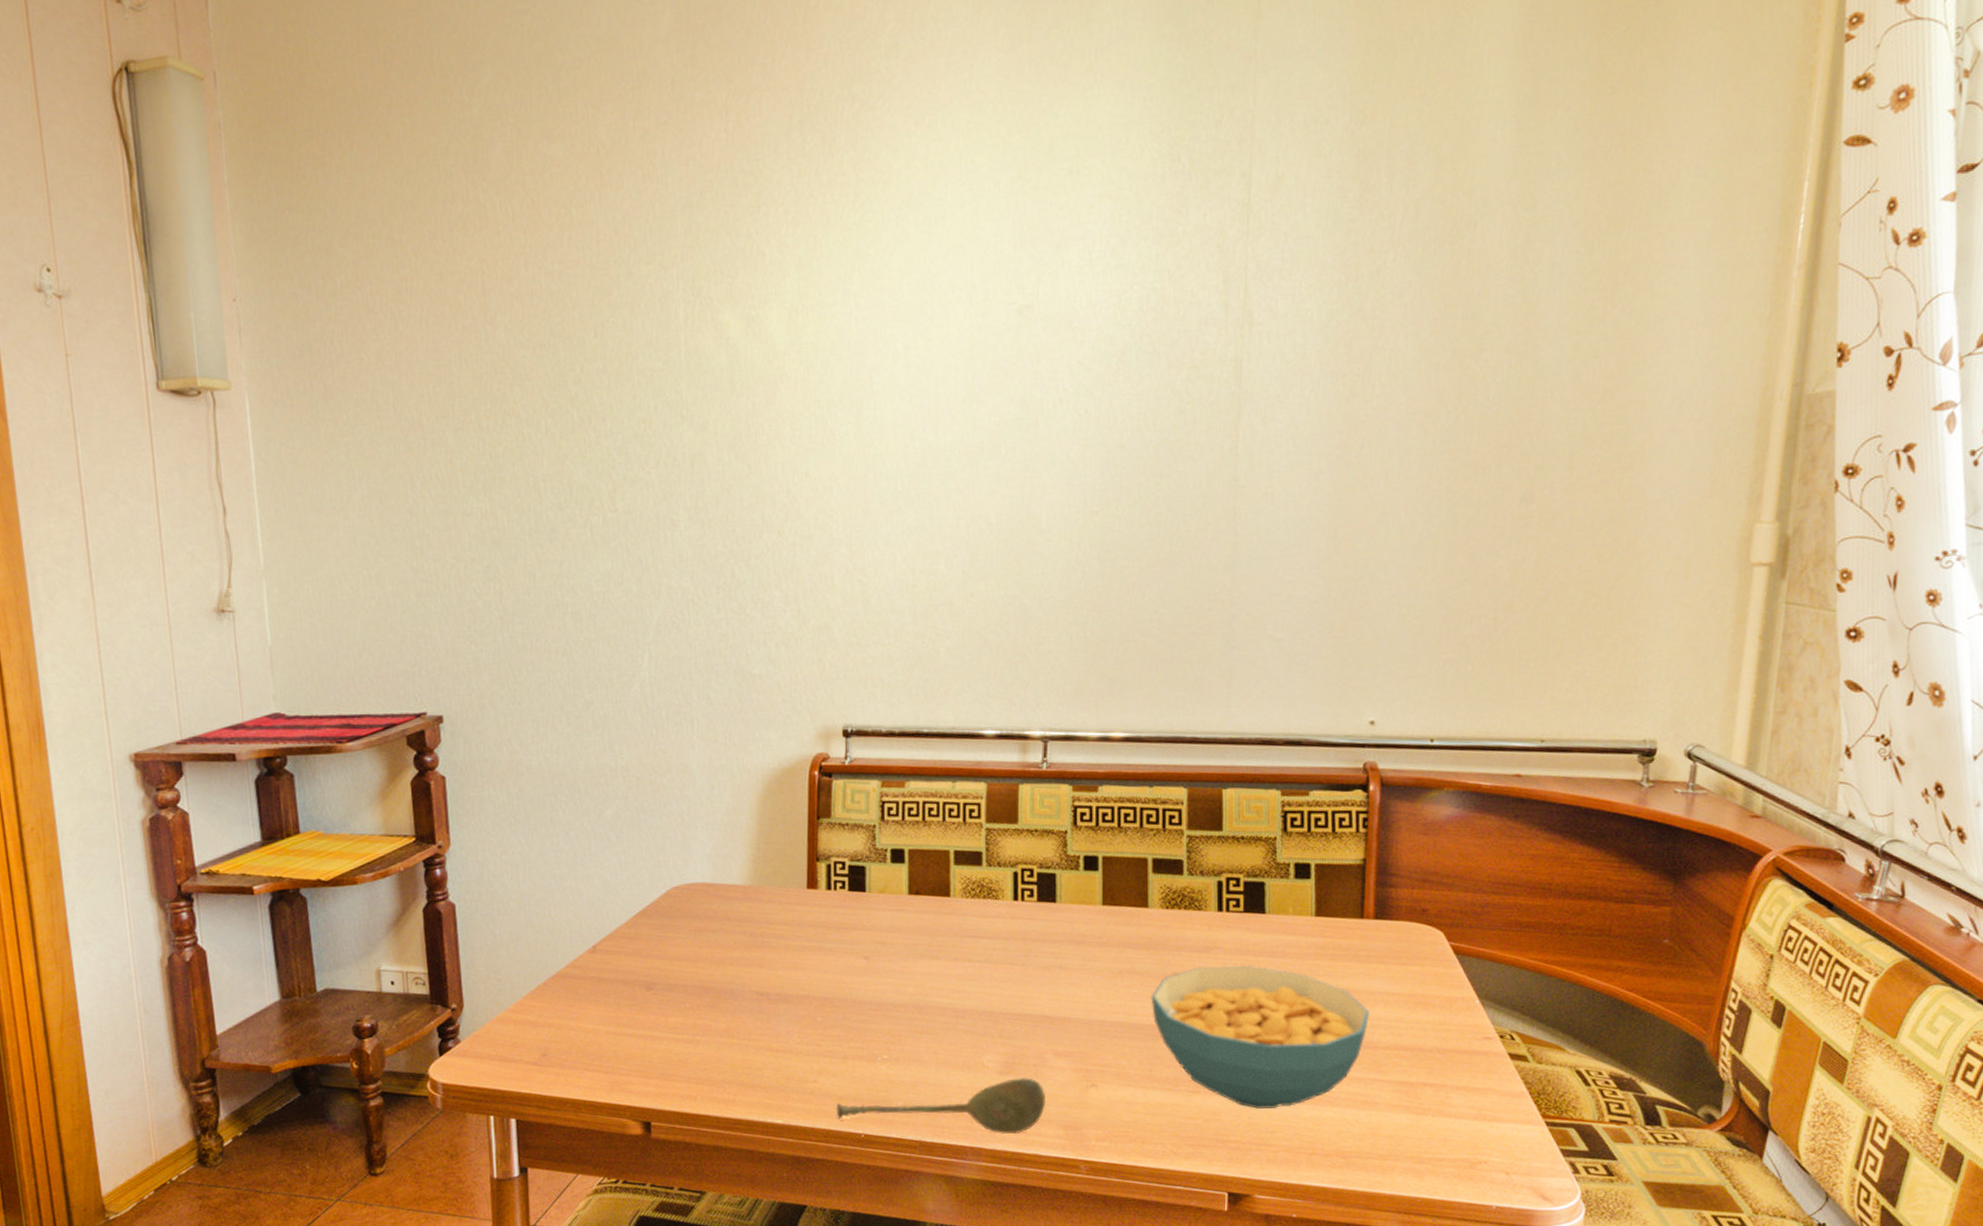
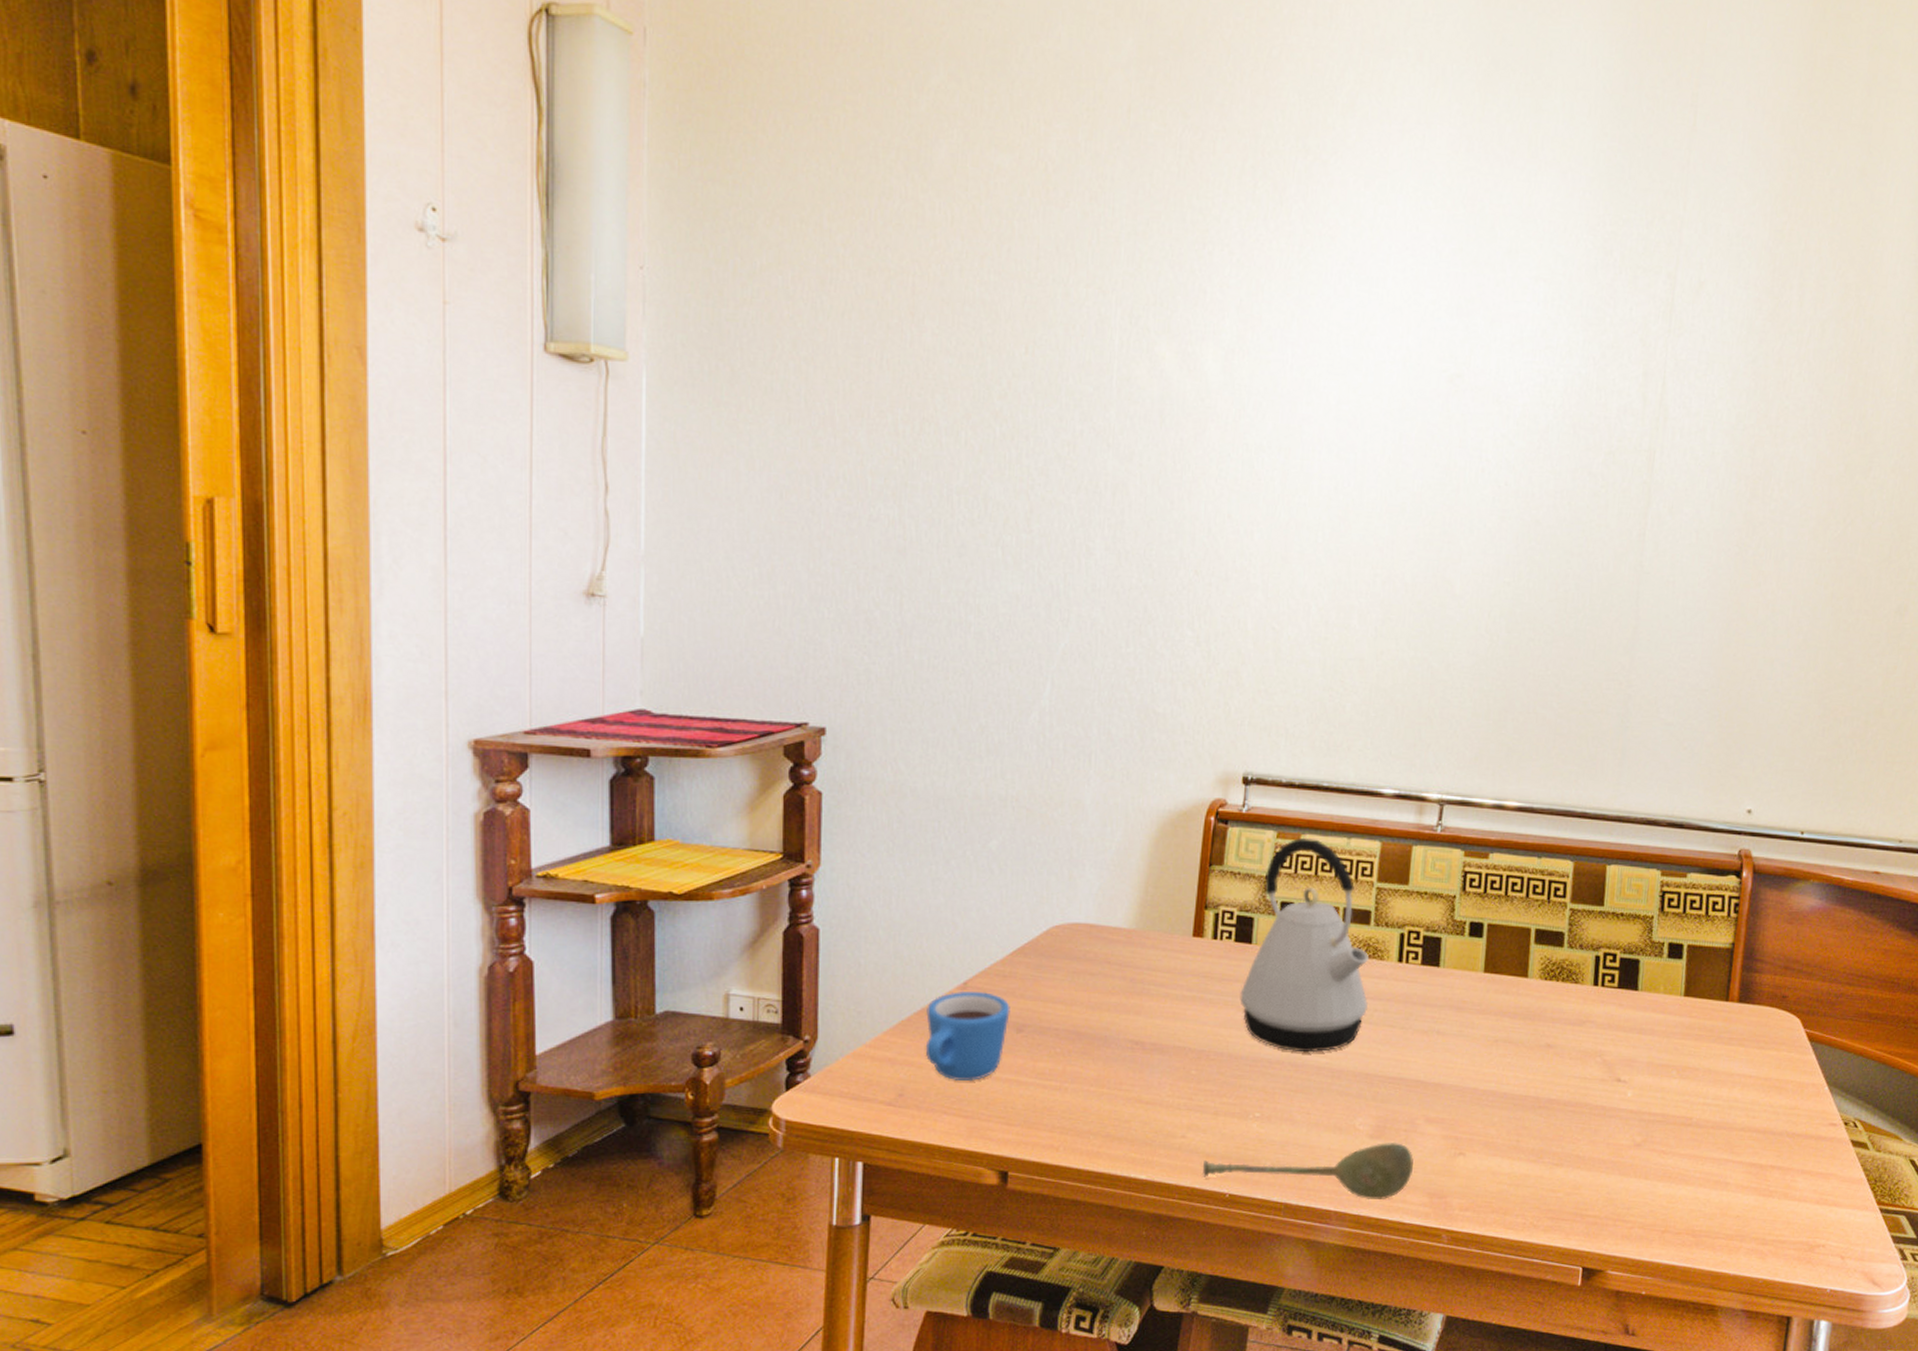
mug: none [560,954,639,1039] -> present [925,990,1010,1082]
kettle: none [858,784,988,995] -> present [1240,837,1370,1053]
cereal bowl: present [1151,966,1370,1109] -> none [1523,1039,1729,1184]

